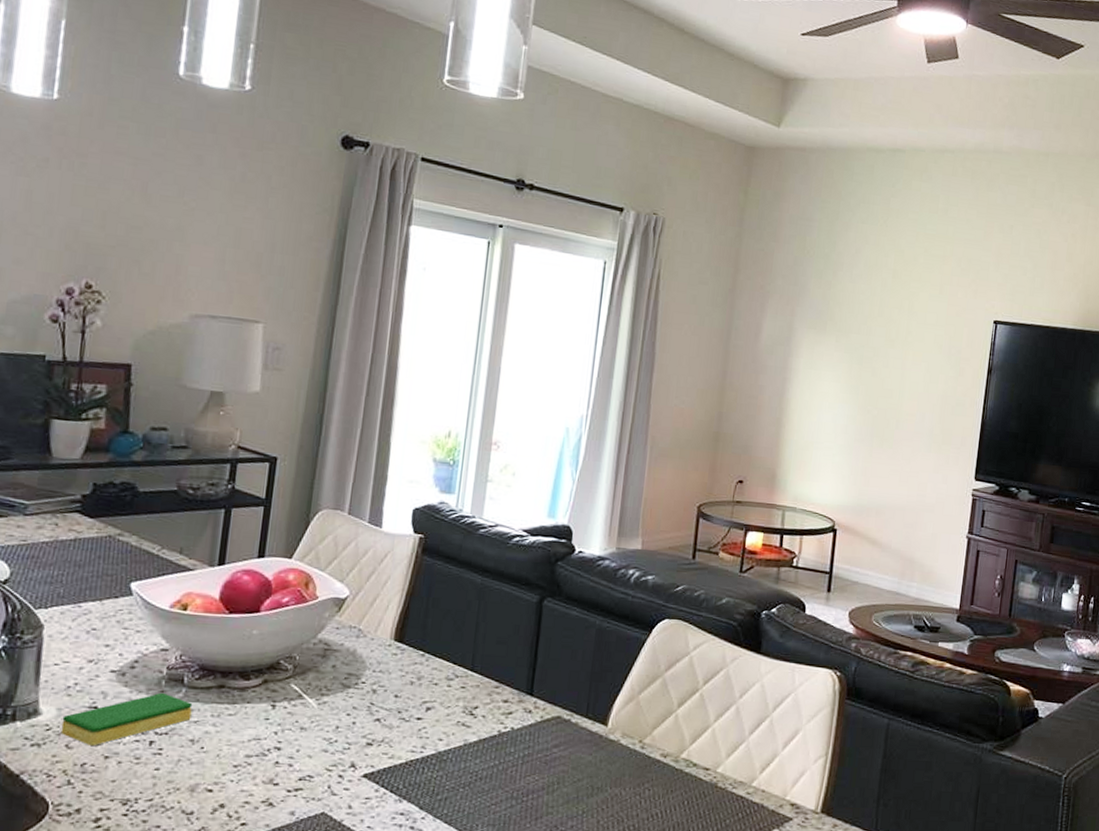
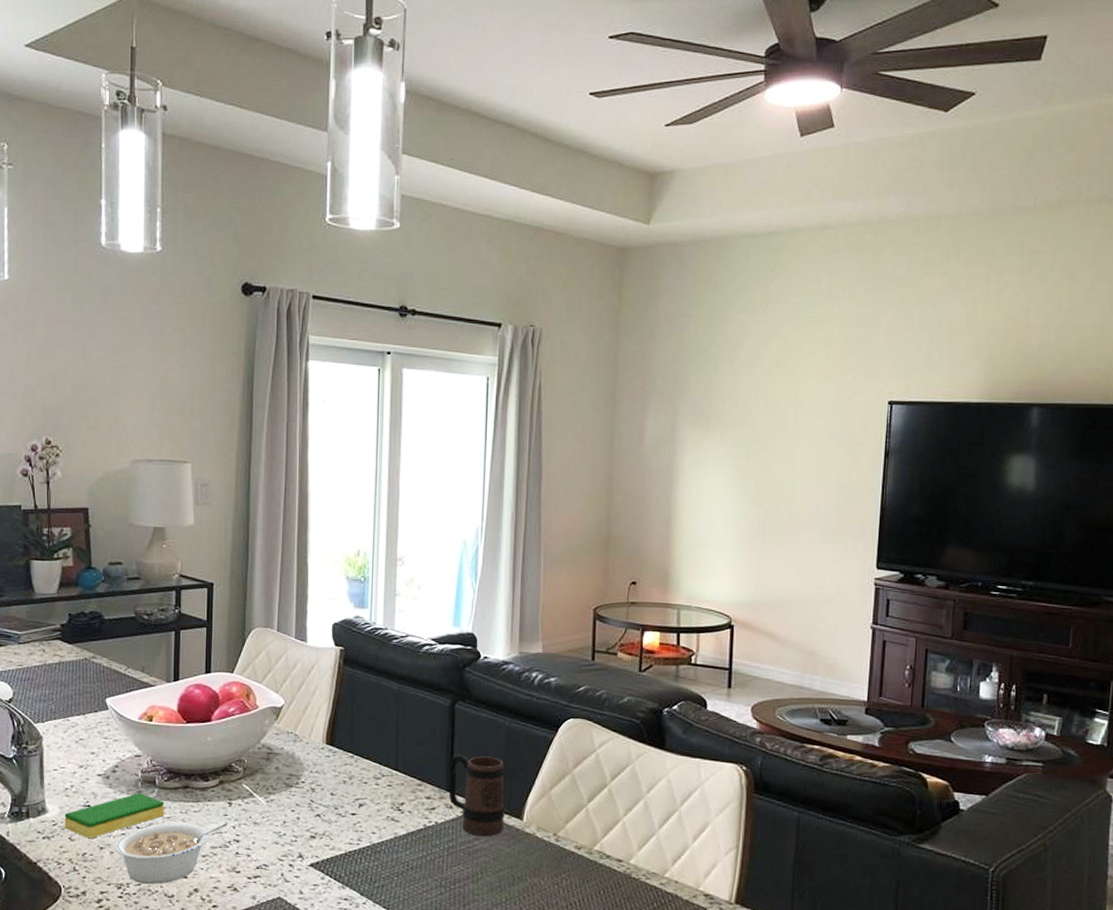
legume: none [123,728,270,799] -> present [114,823,228,884]
mug: none [528,654,592,744] -> present [448,754,505,837]

